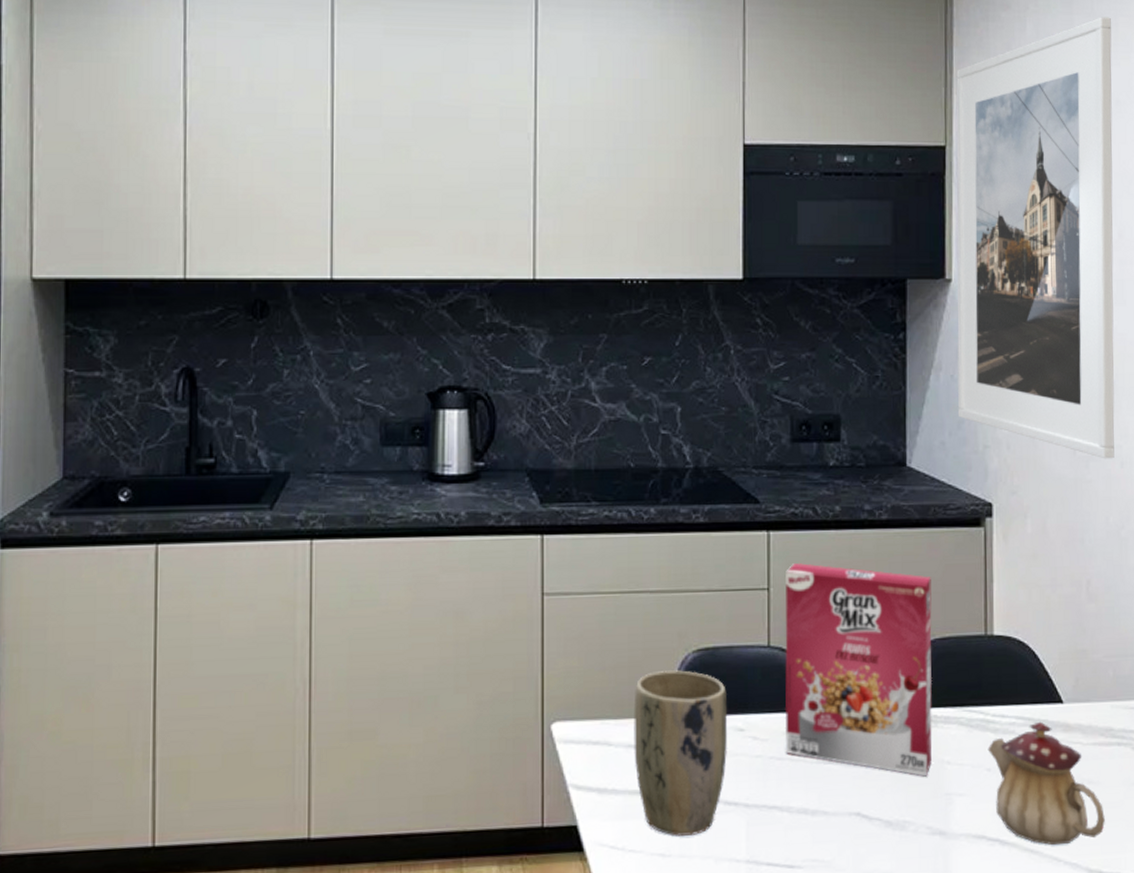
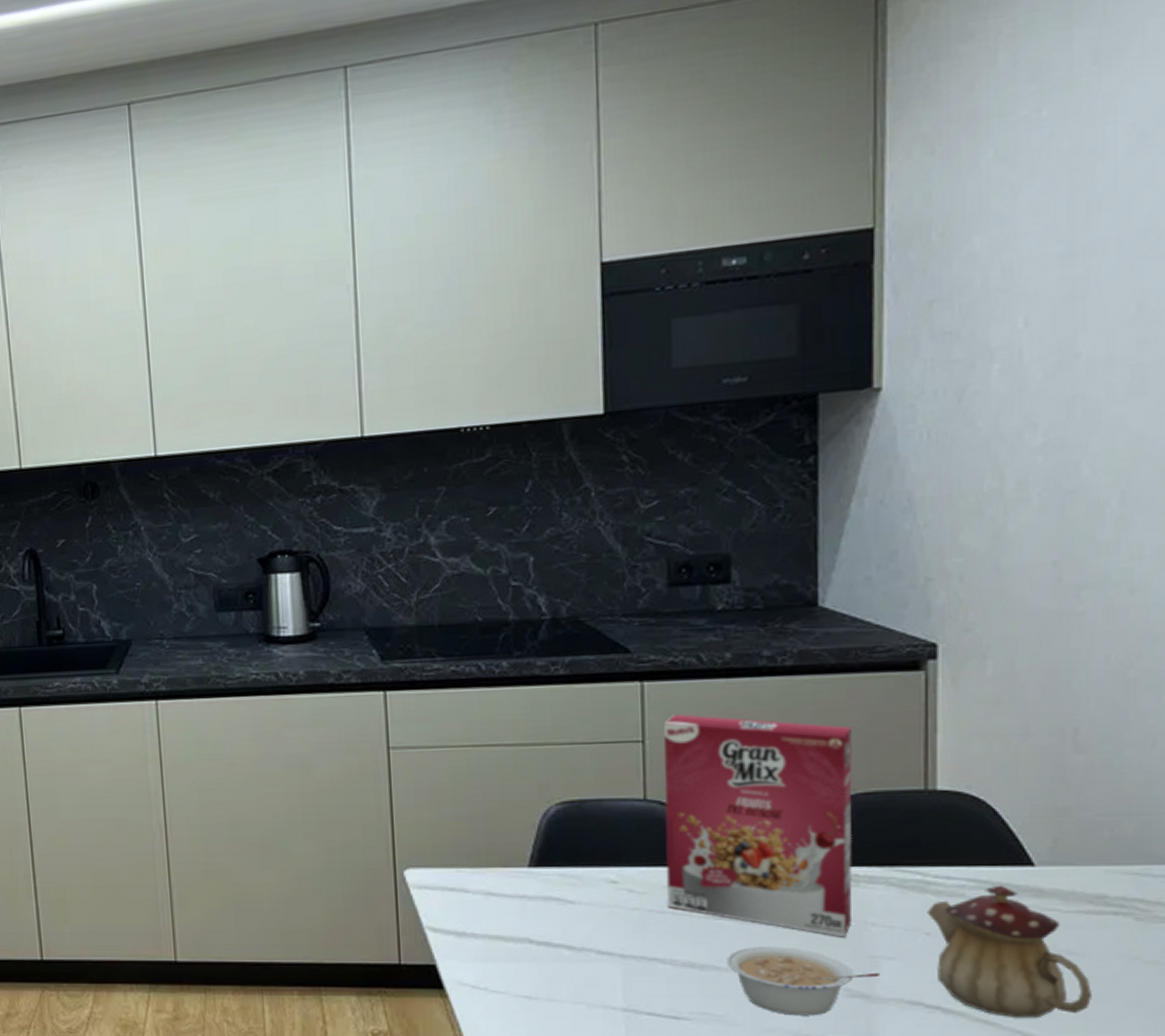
plant pot: present [634,670,728,837] -> none [491,822,600,981]
legume: none [833,788,954,857] -> present [726,947,881,1016]
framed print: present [956,17,1115,459] -> none [889,21,1135,587]

